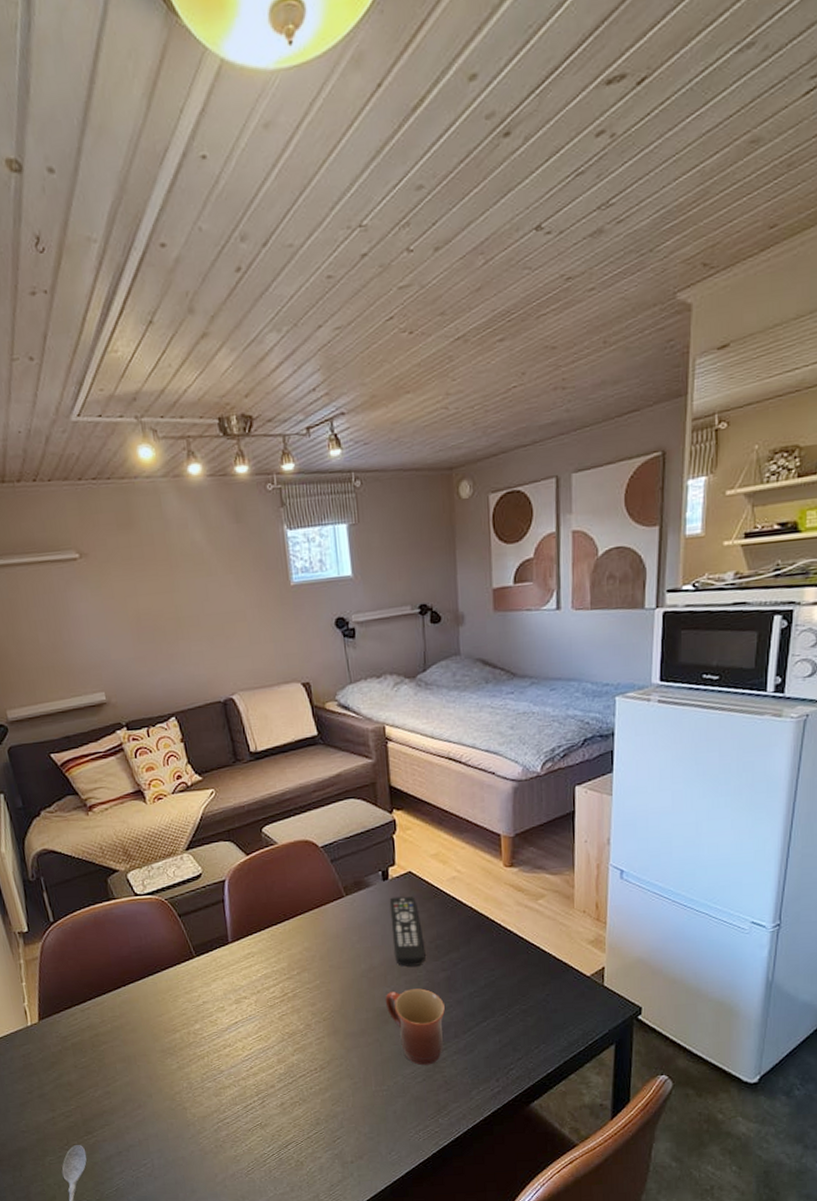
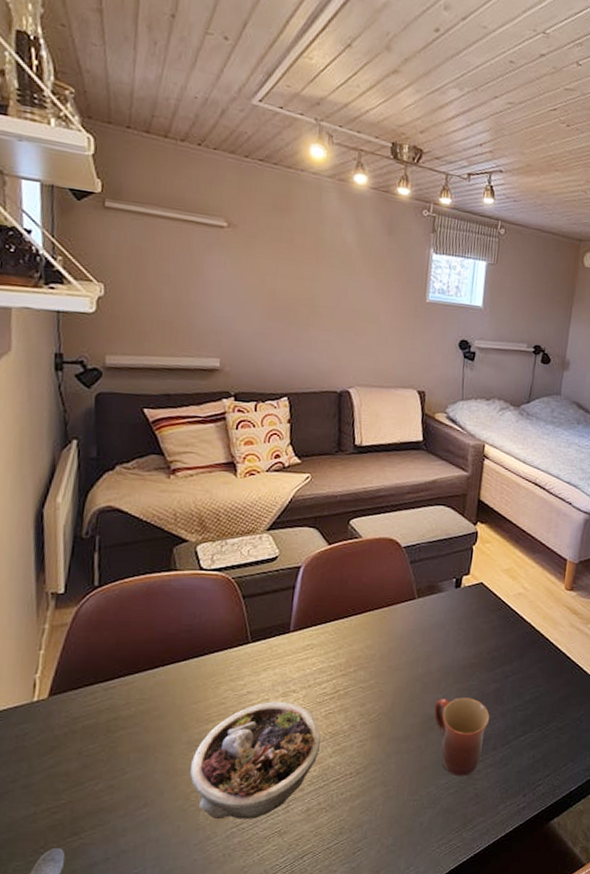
succulent planter: none [168,1007,281,1116] -> present [189,701,321,820]
remote control: present [389,896,426,967] -> none [452,605,482,675]

